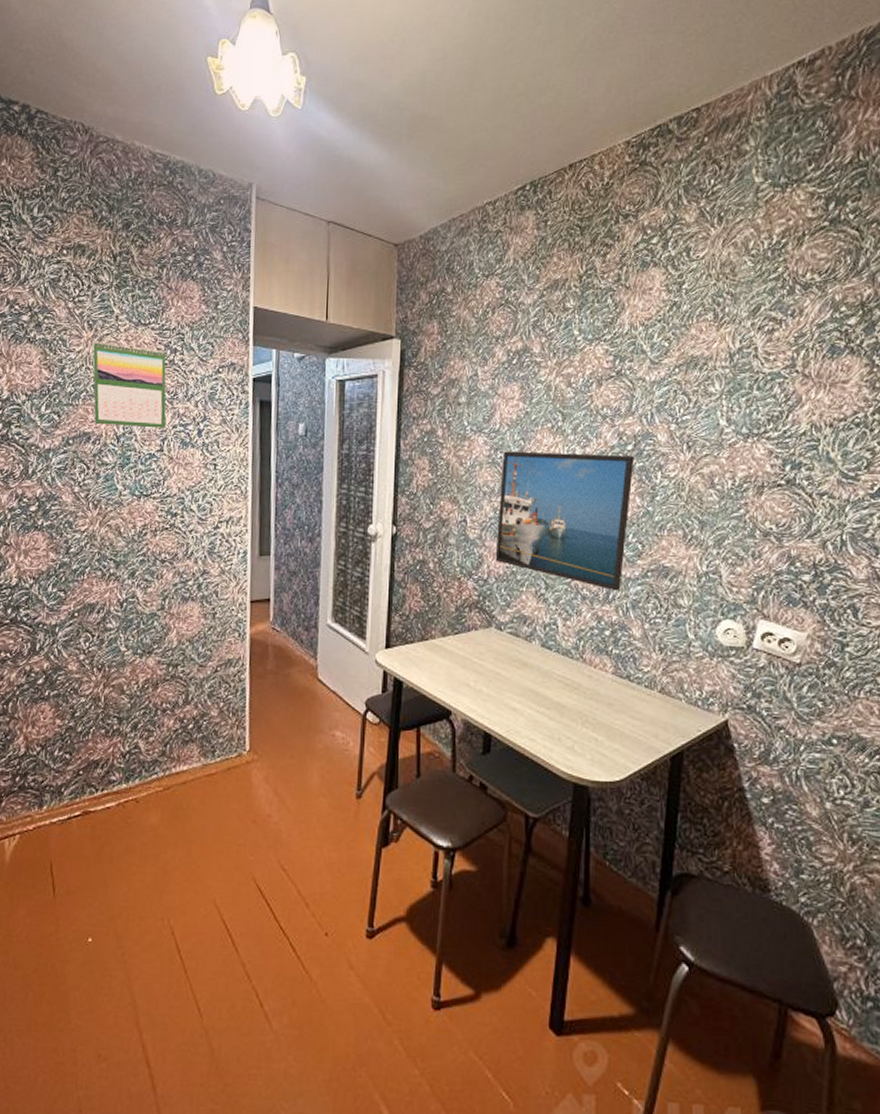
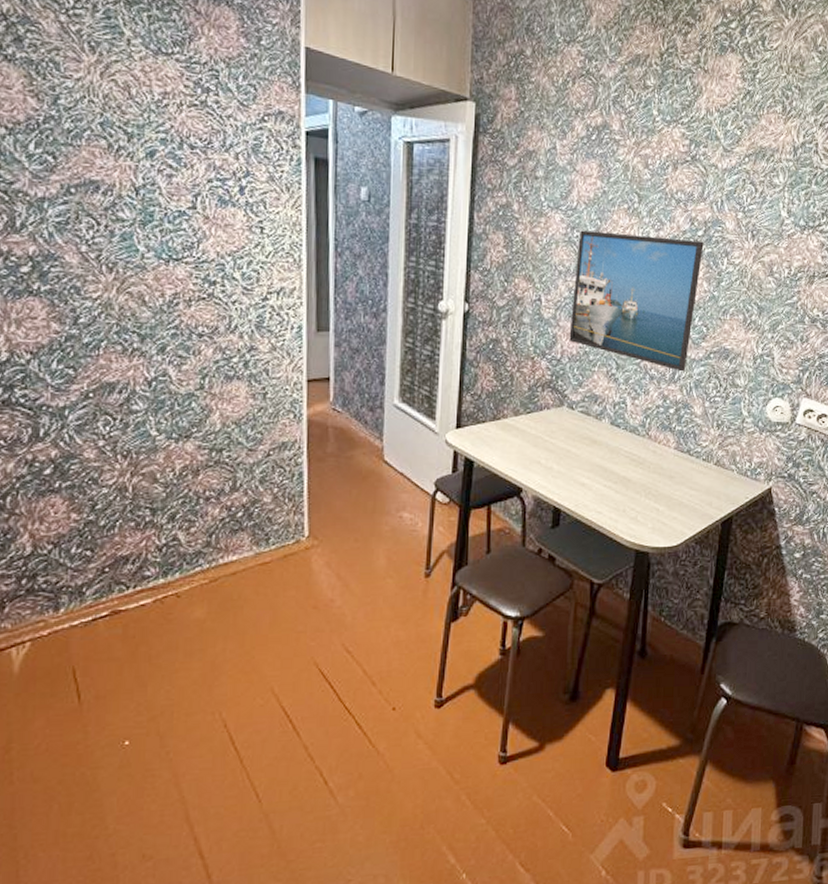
calendar: present [93,341,167,428] -> none [97,68,199,182]

